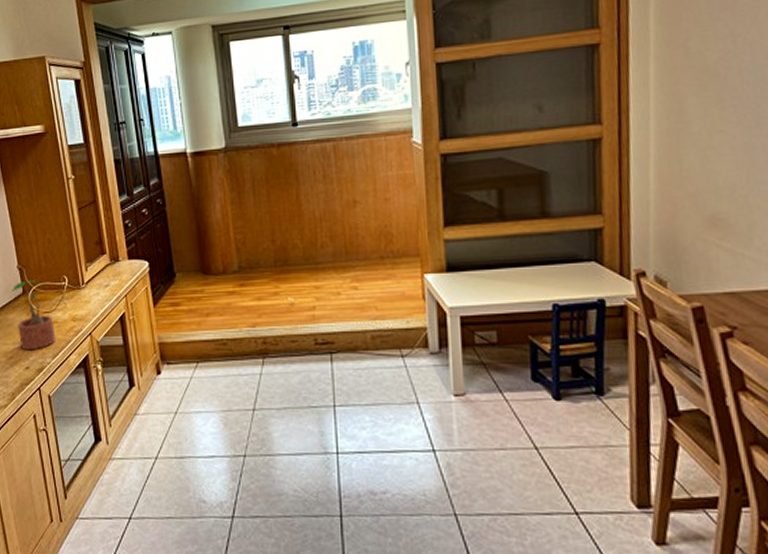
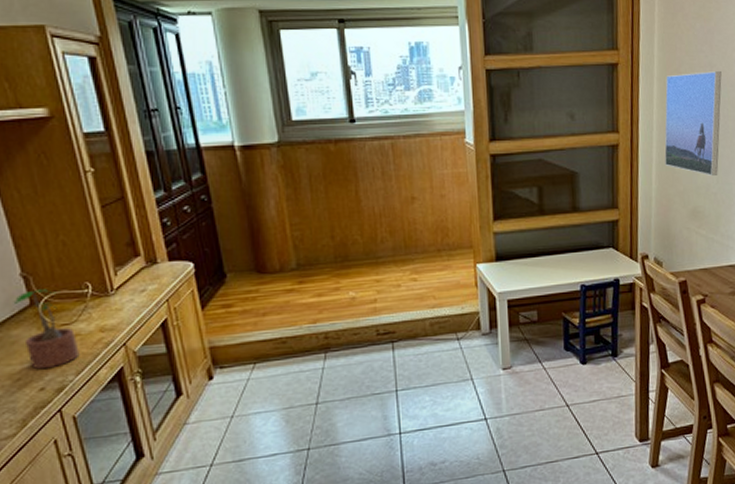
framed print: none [666,40,752,173] -> present [664,70,722,176]

